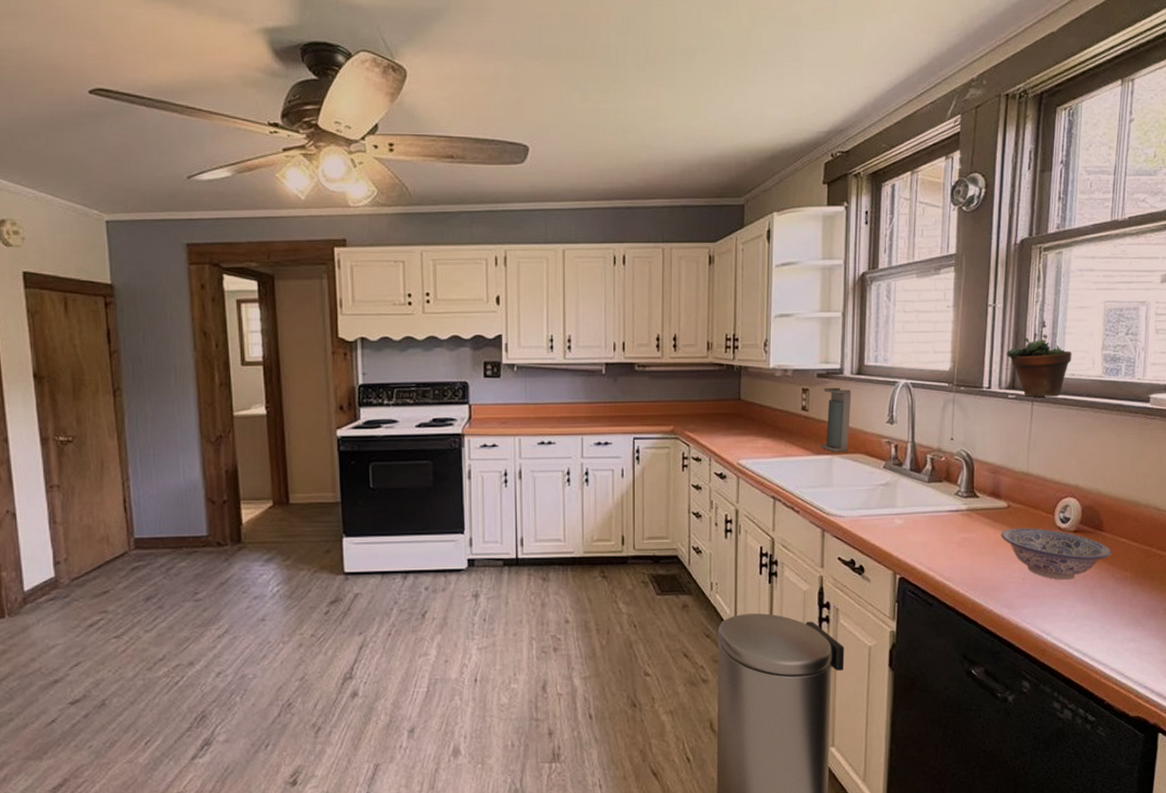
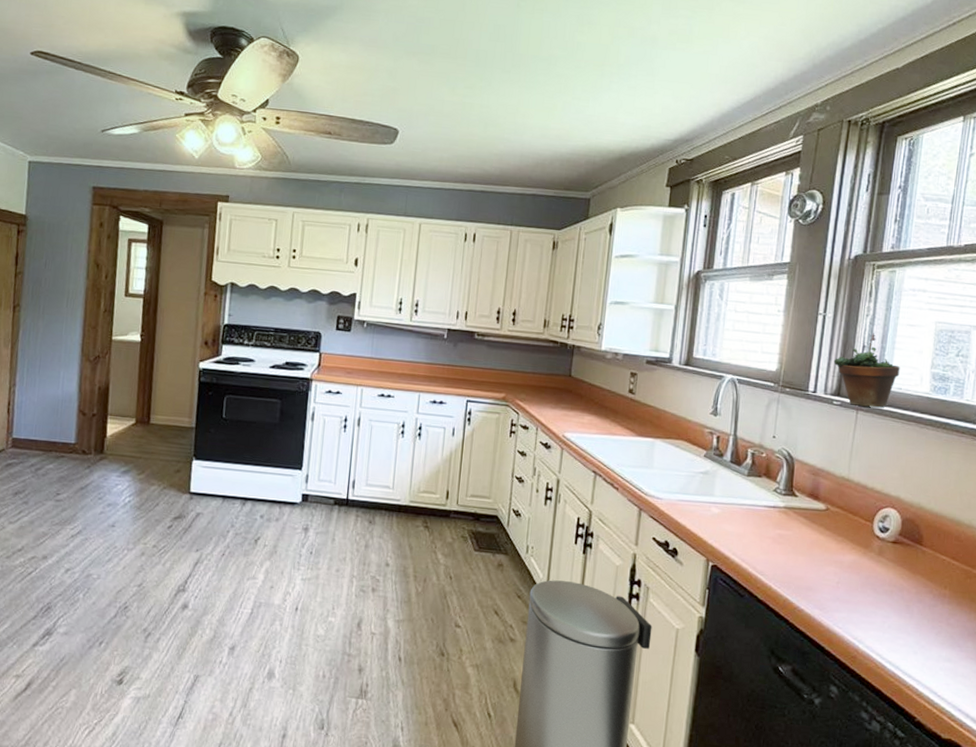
soap dispenser: present [821,388,852,452] -> none [644,375,678,437]
bowl: present [1000,527,1112,580] -> none [816,531,931,590]

